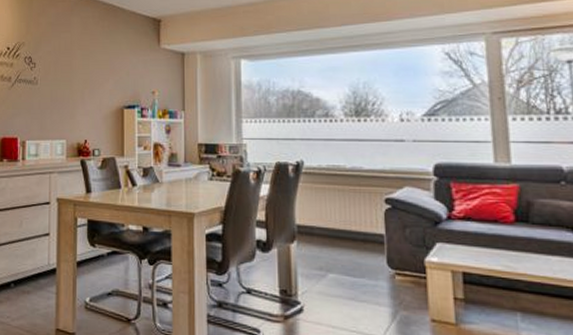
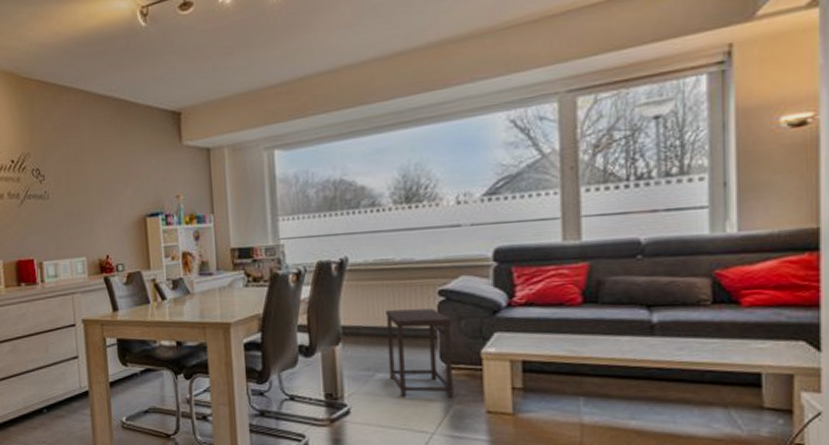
side table: none [337,214,400,302] -> present [386,308,453,397]

